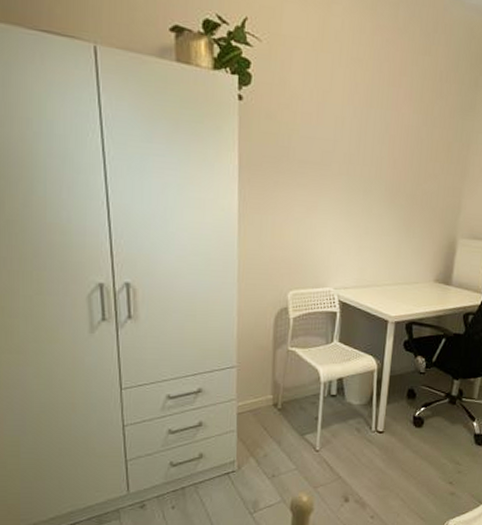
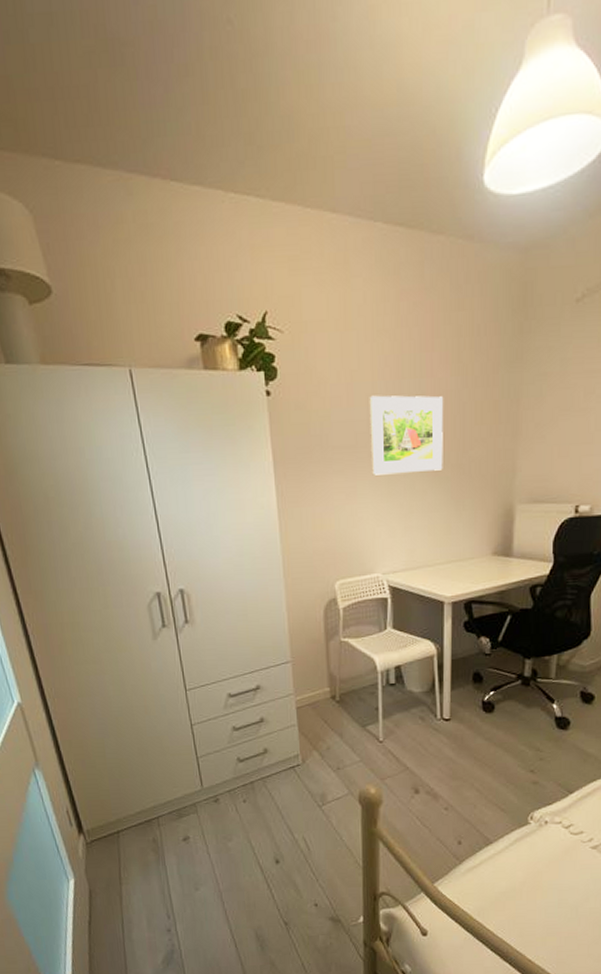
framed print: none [334,118,404,198] -> present [369,395,443,475]

